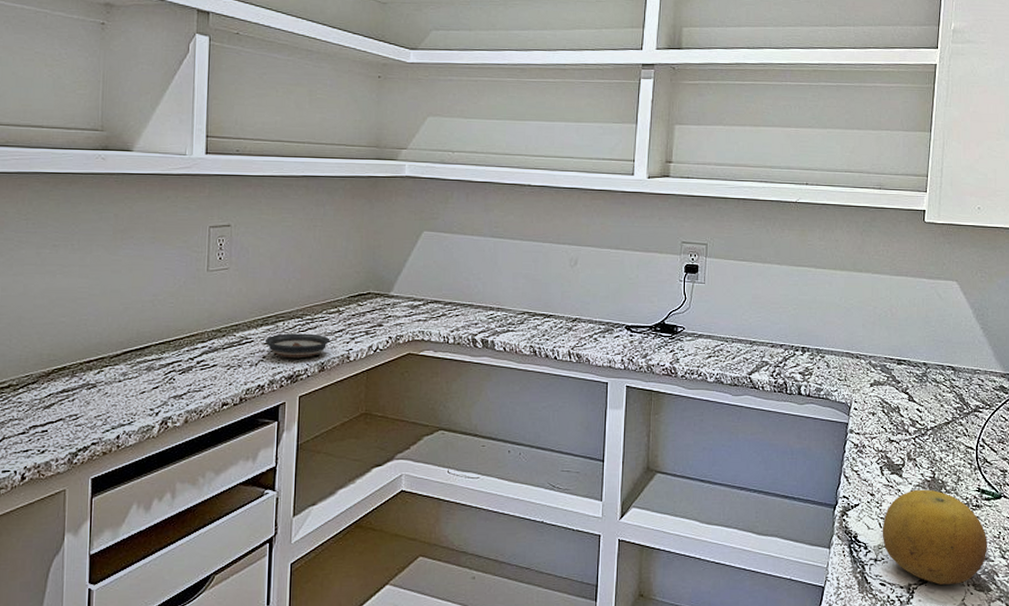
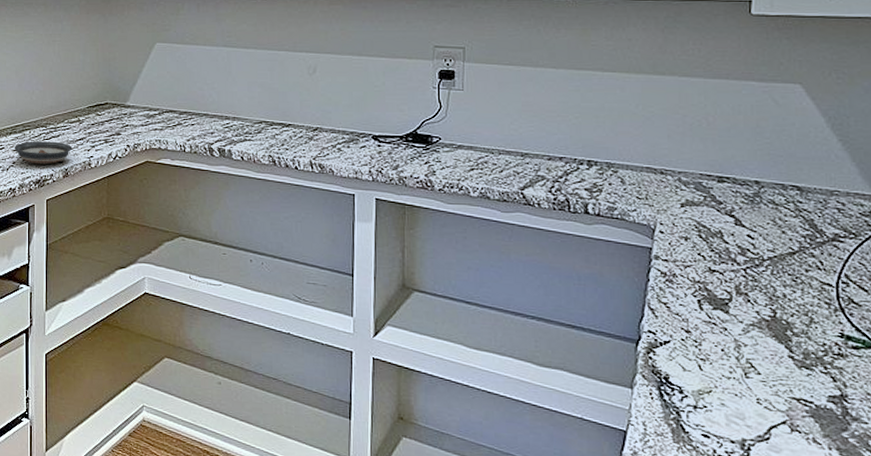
fruit: present [882,489,987,585] -> none [703,329,857,446]

